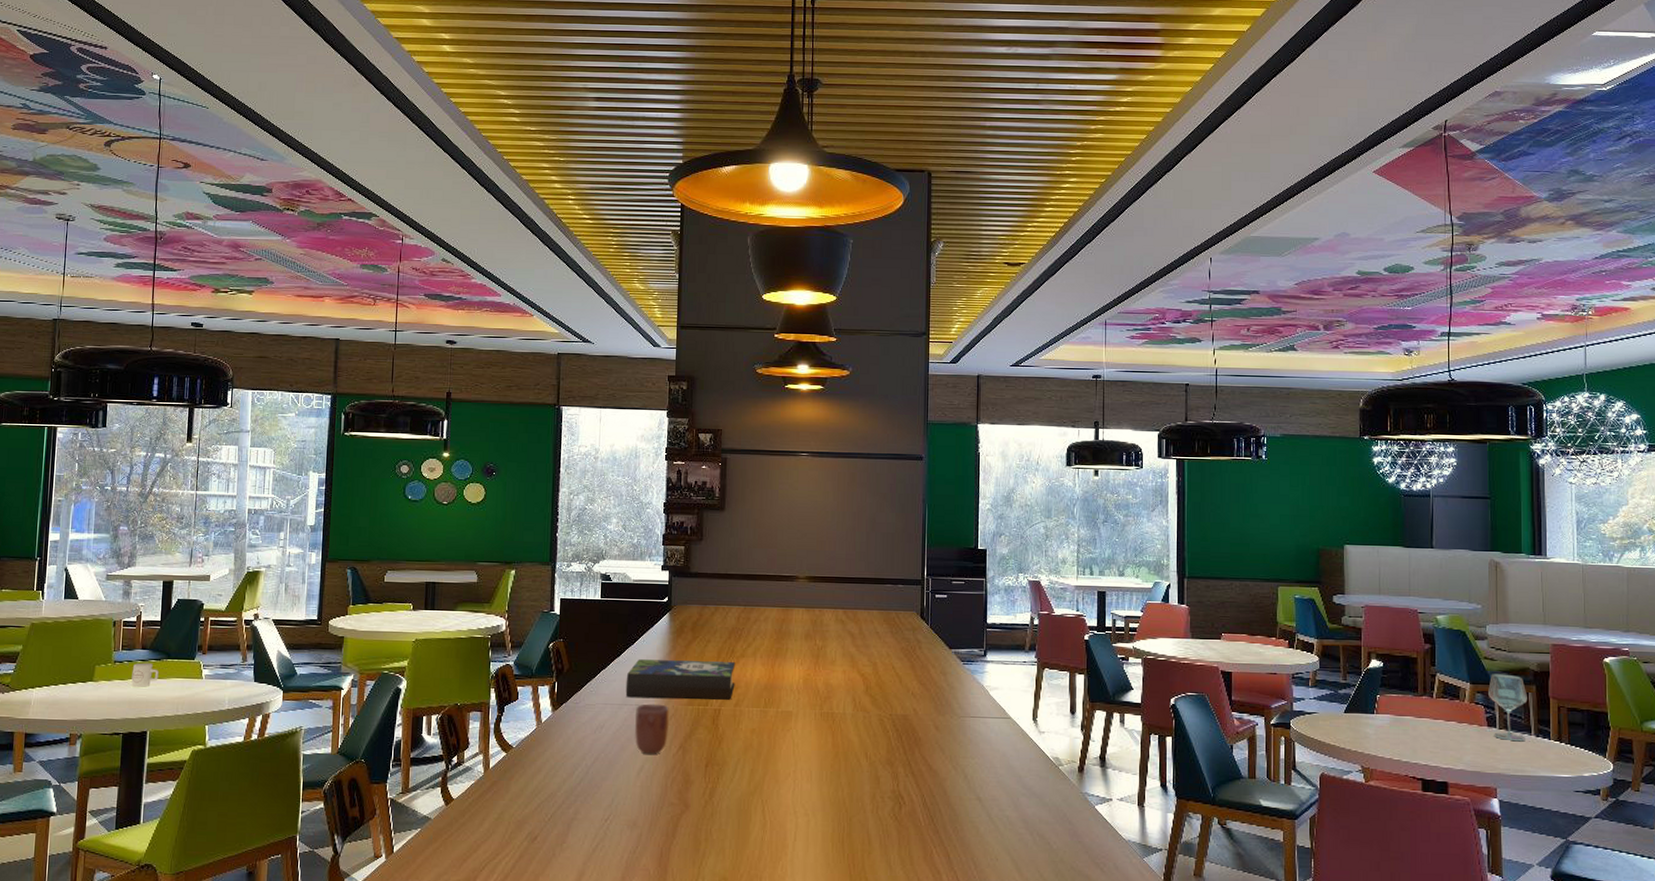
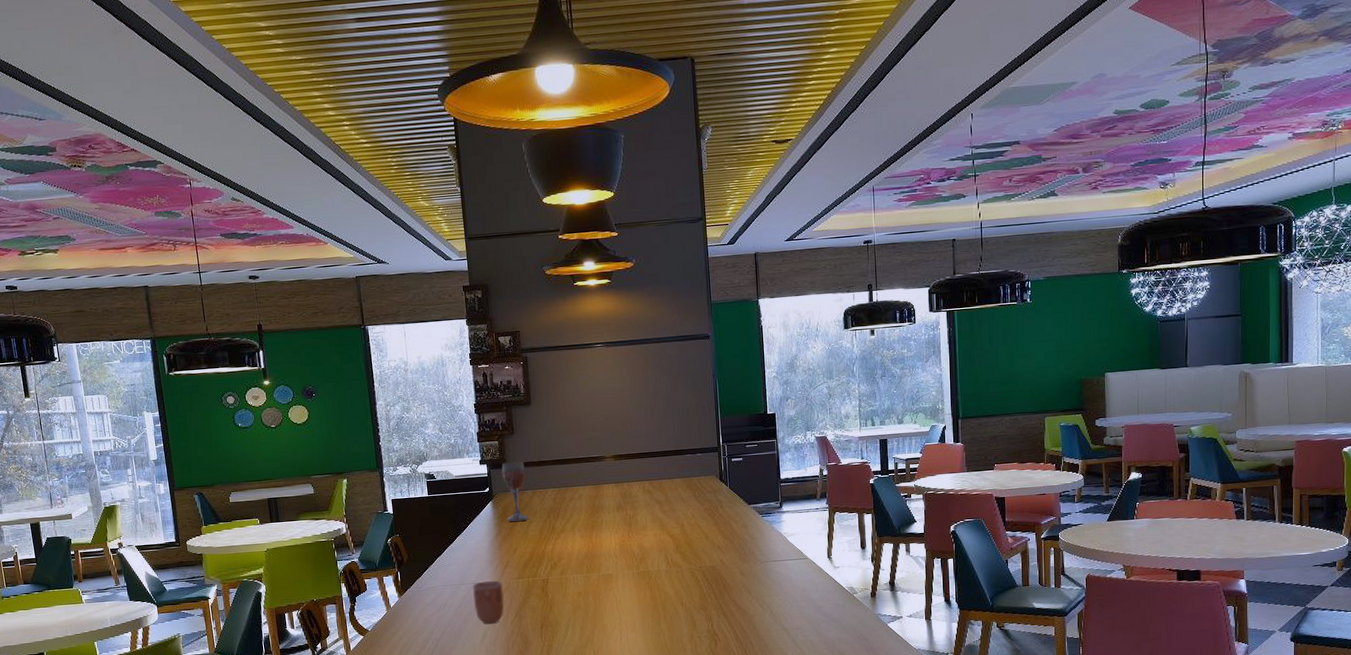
mug: present [131,662,159,688] -> none [19,594,44,618]
book: present [625,659,736,700] -> none [460,537,559,577]
cup: none [683,571,710,639] -> present [501,461,530,522]
wine glass: present [1488,674,1527,742] -> none [1237,472,1273,530]

